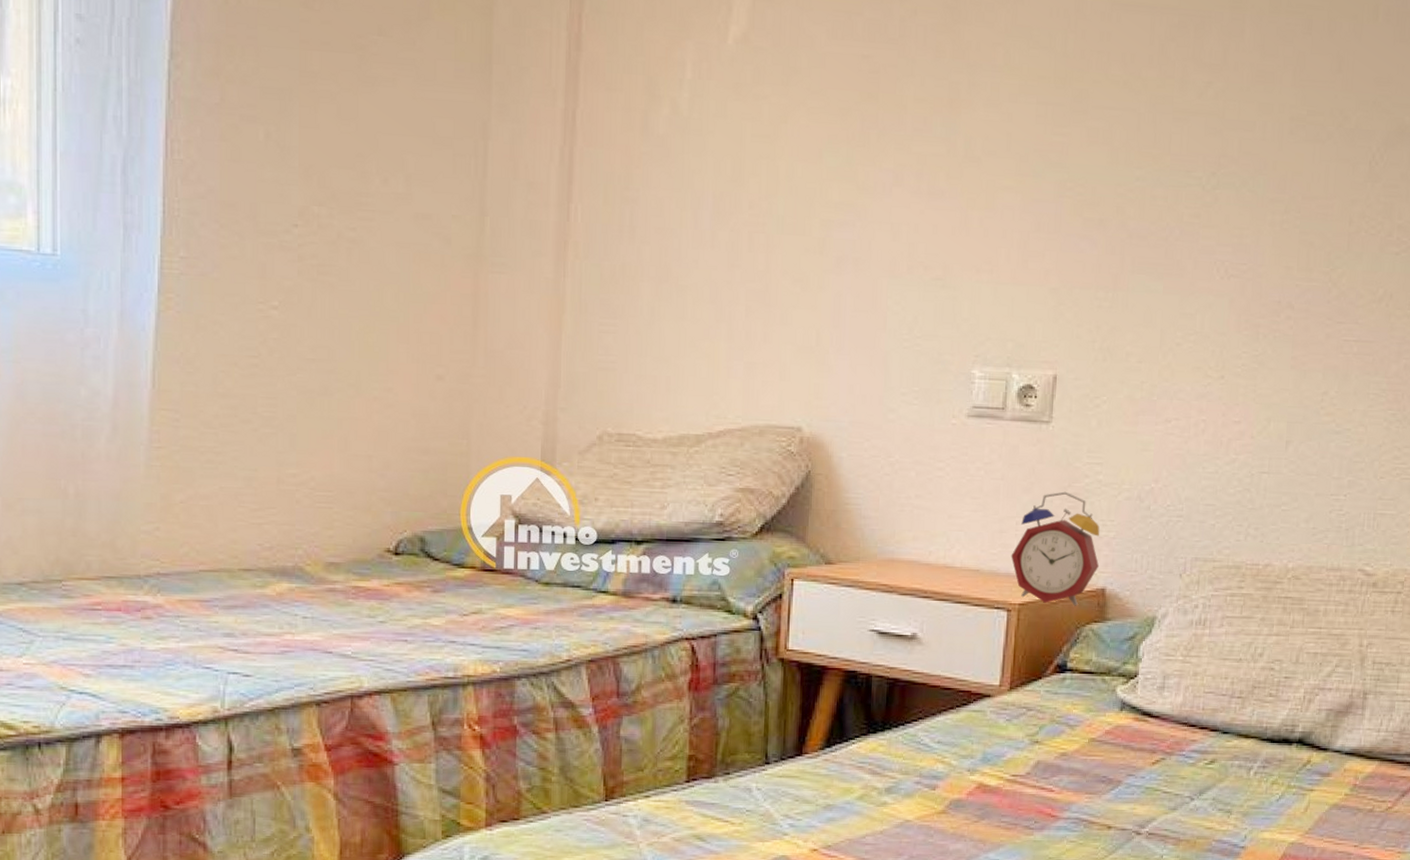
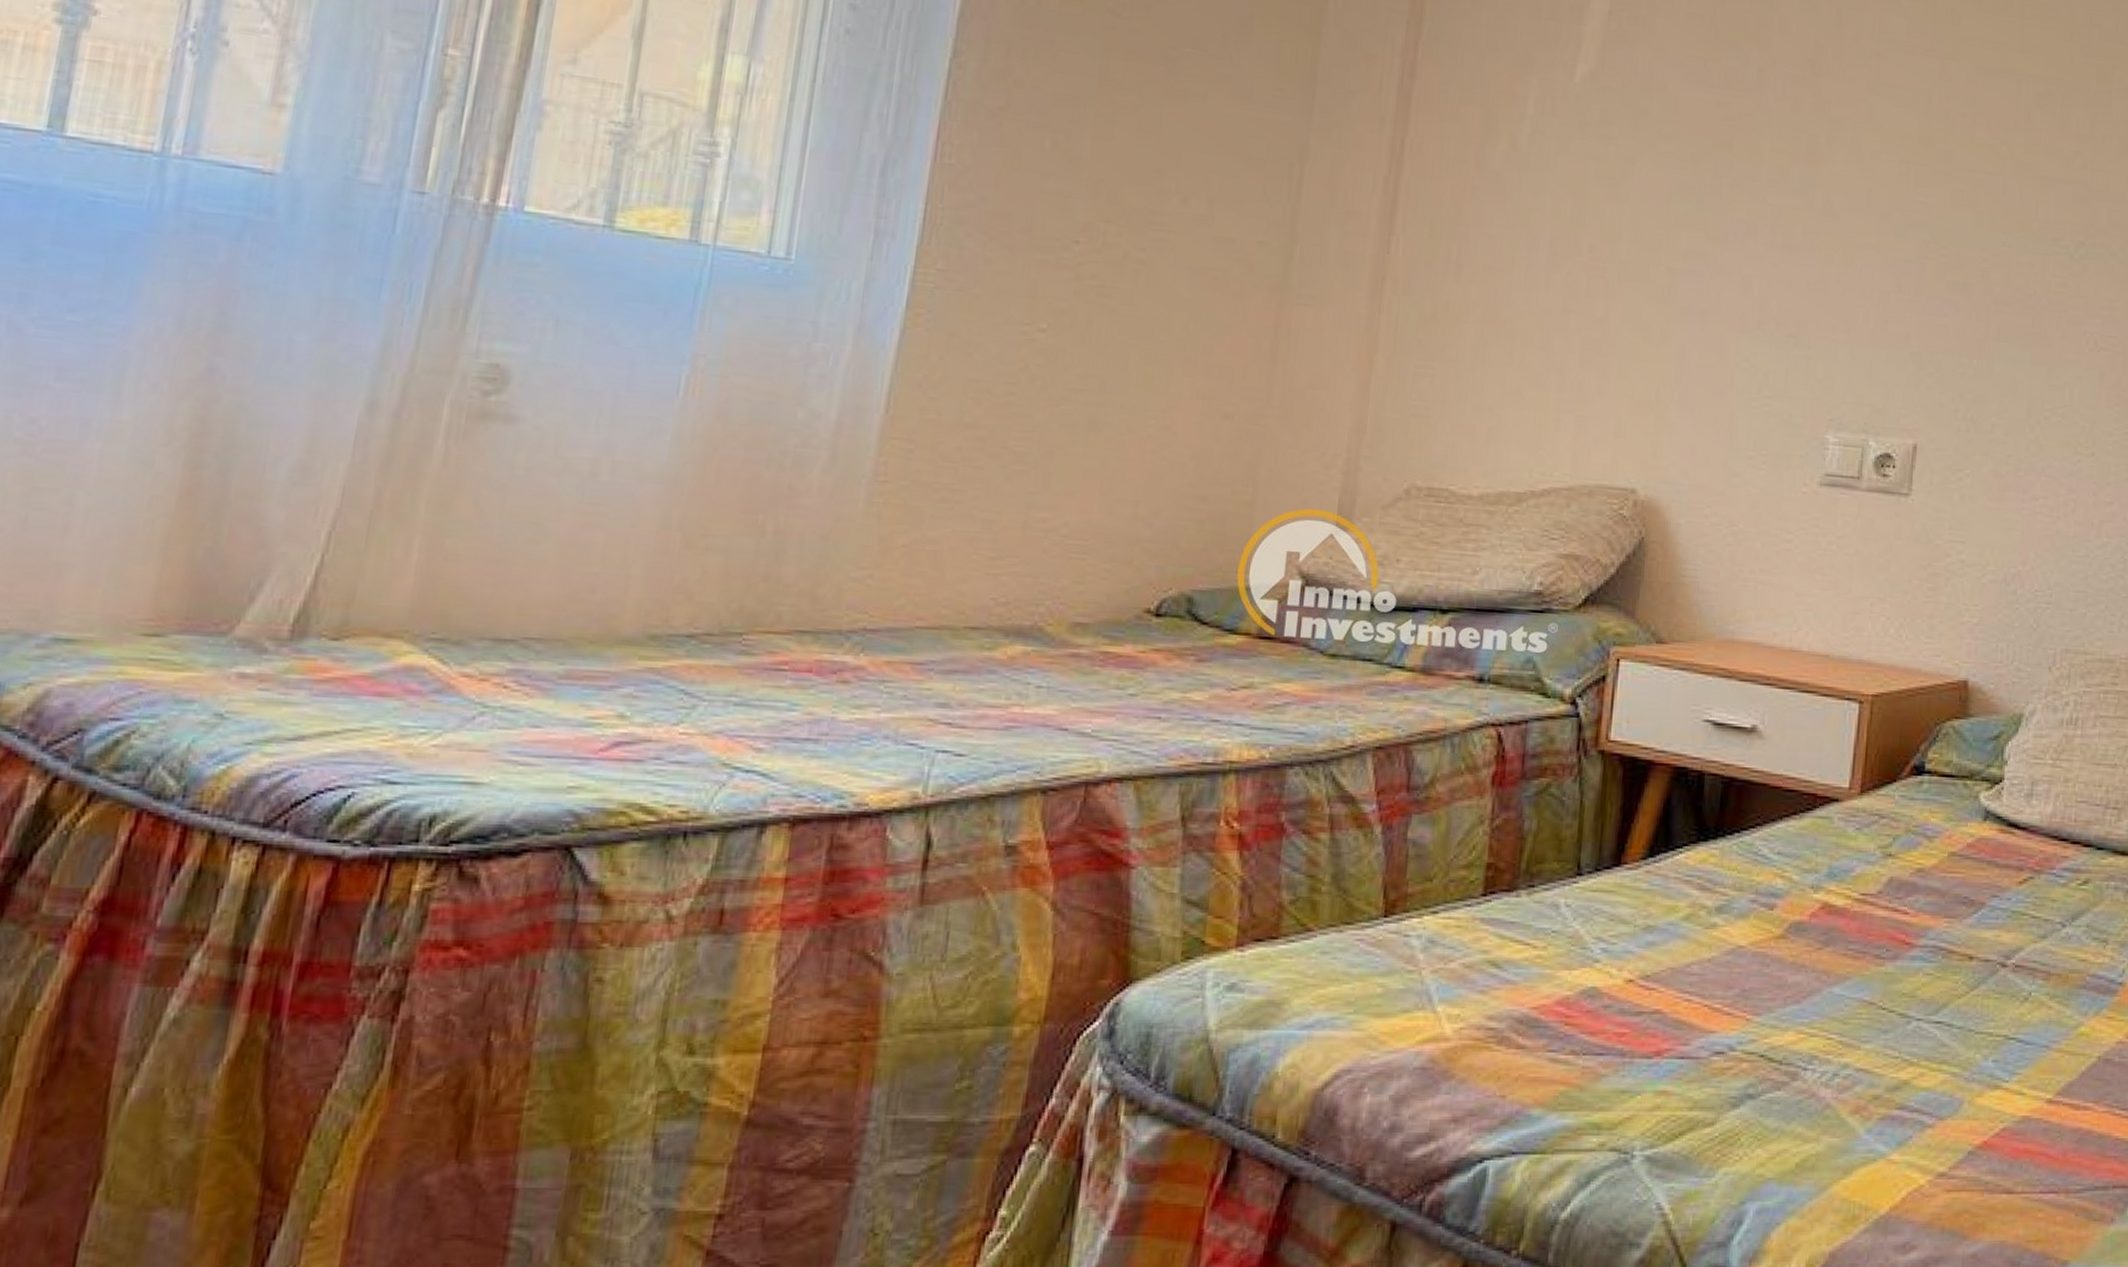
alarm clock: present [1011,491,1100,606] -> none [1864,571,1962,700]

